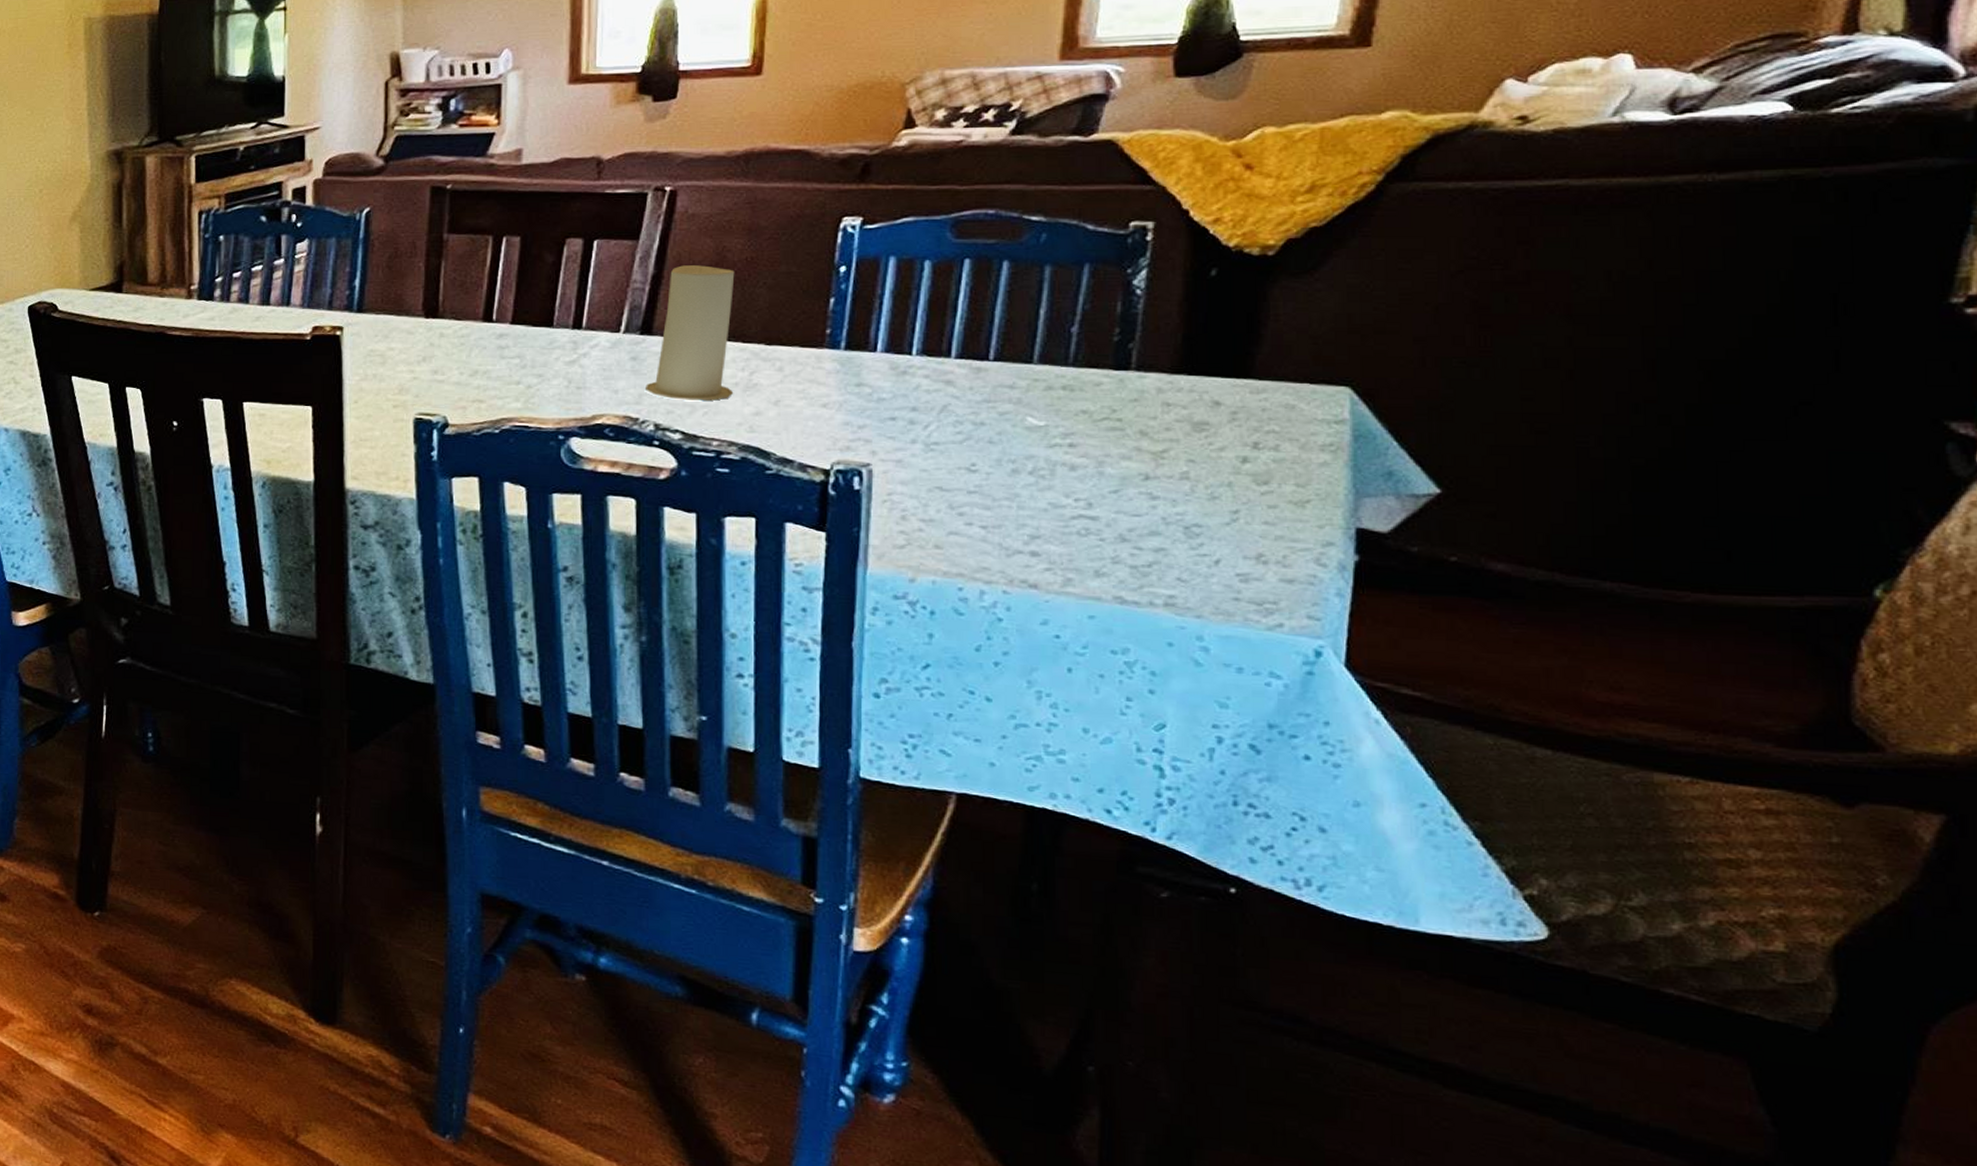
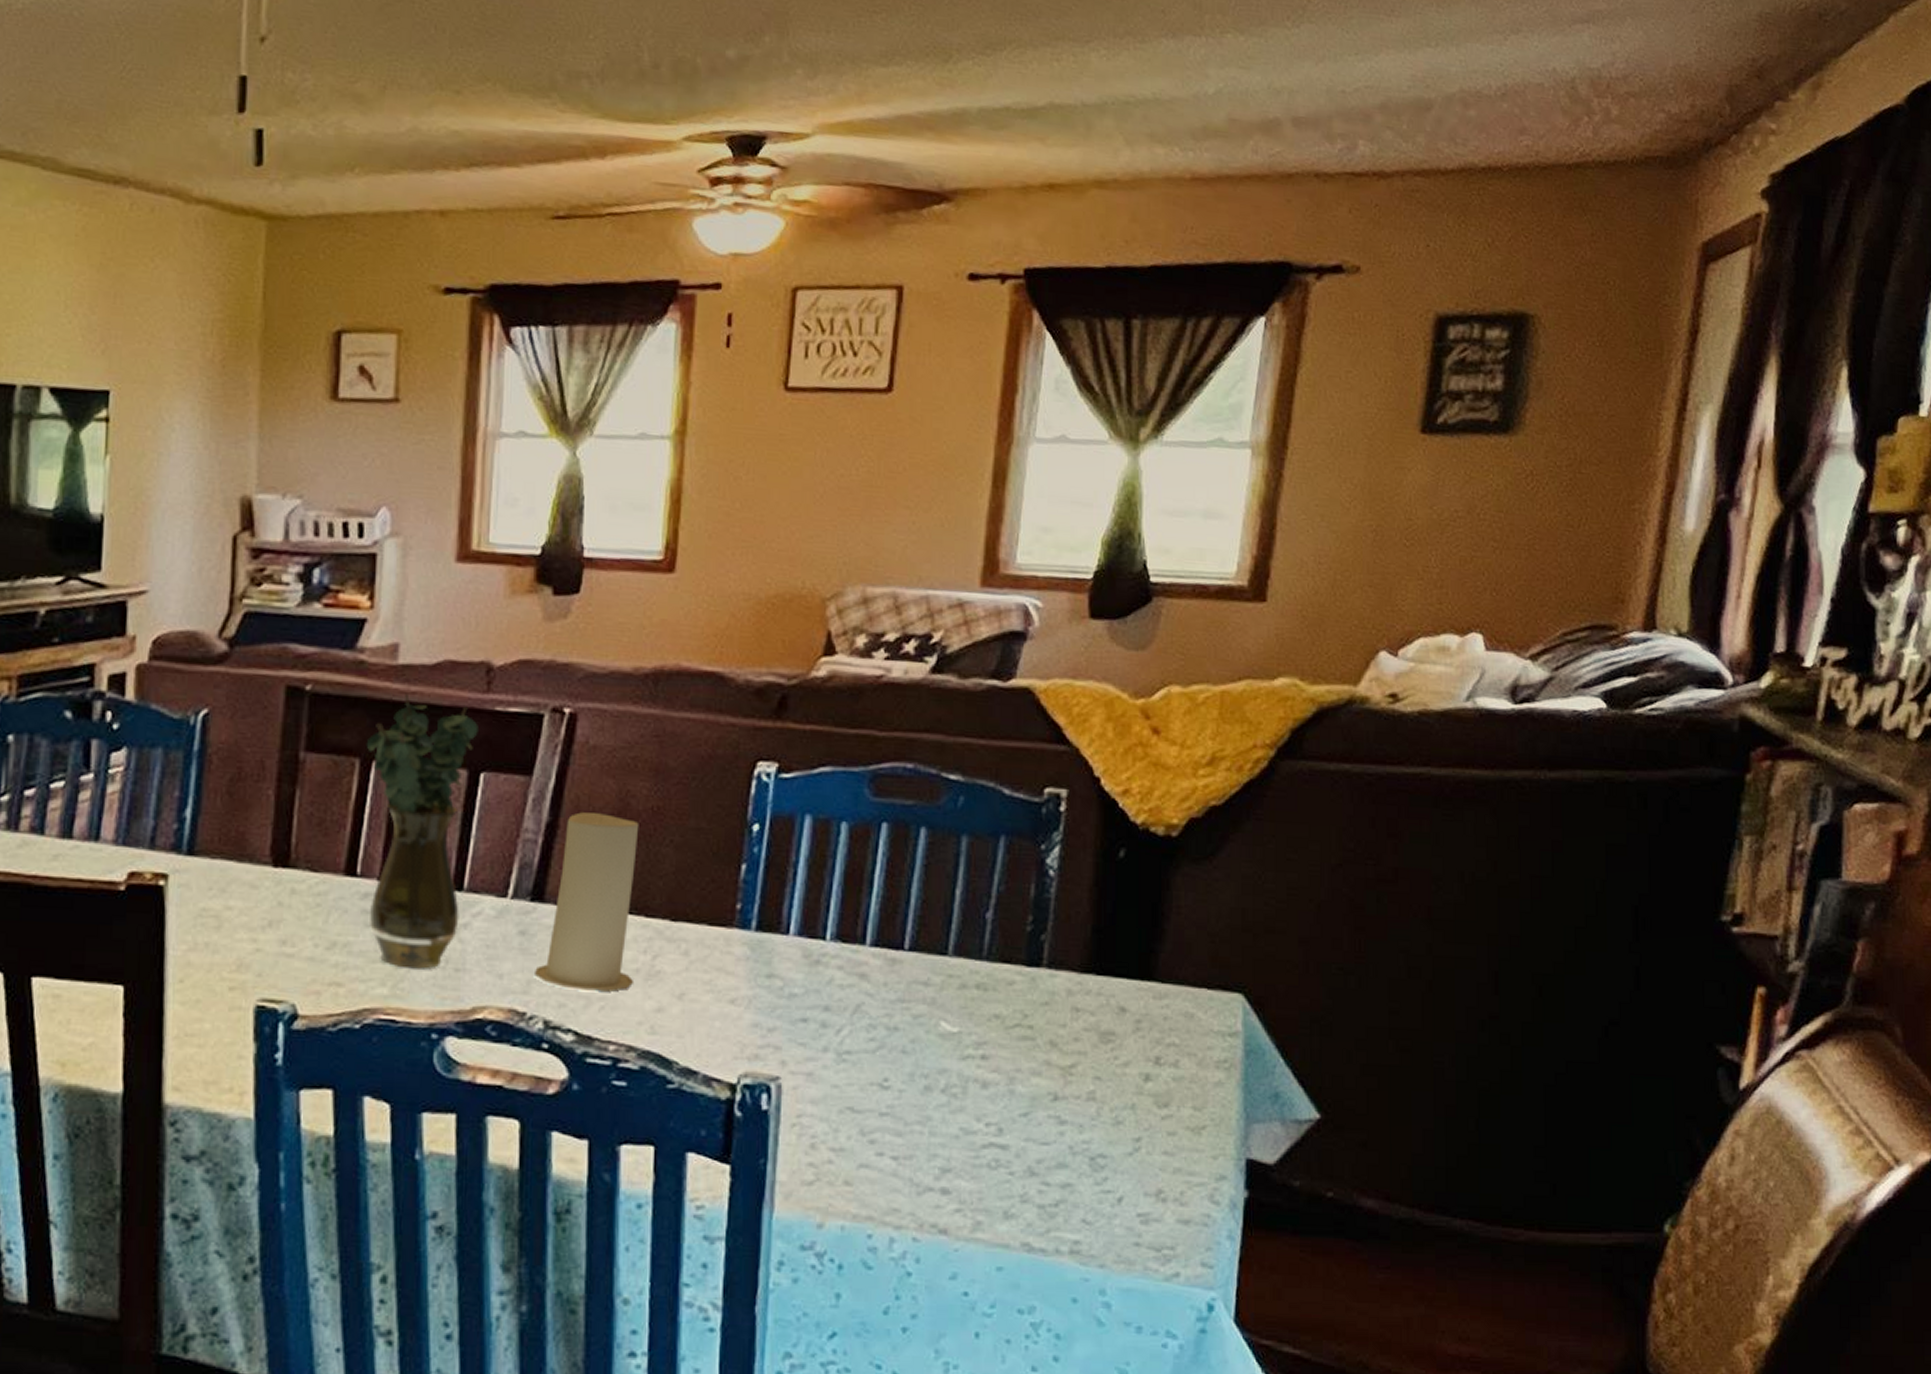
vase: none [498,185,591,388] -> present [367,692,478,969]

